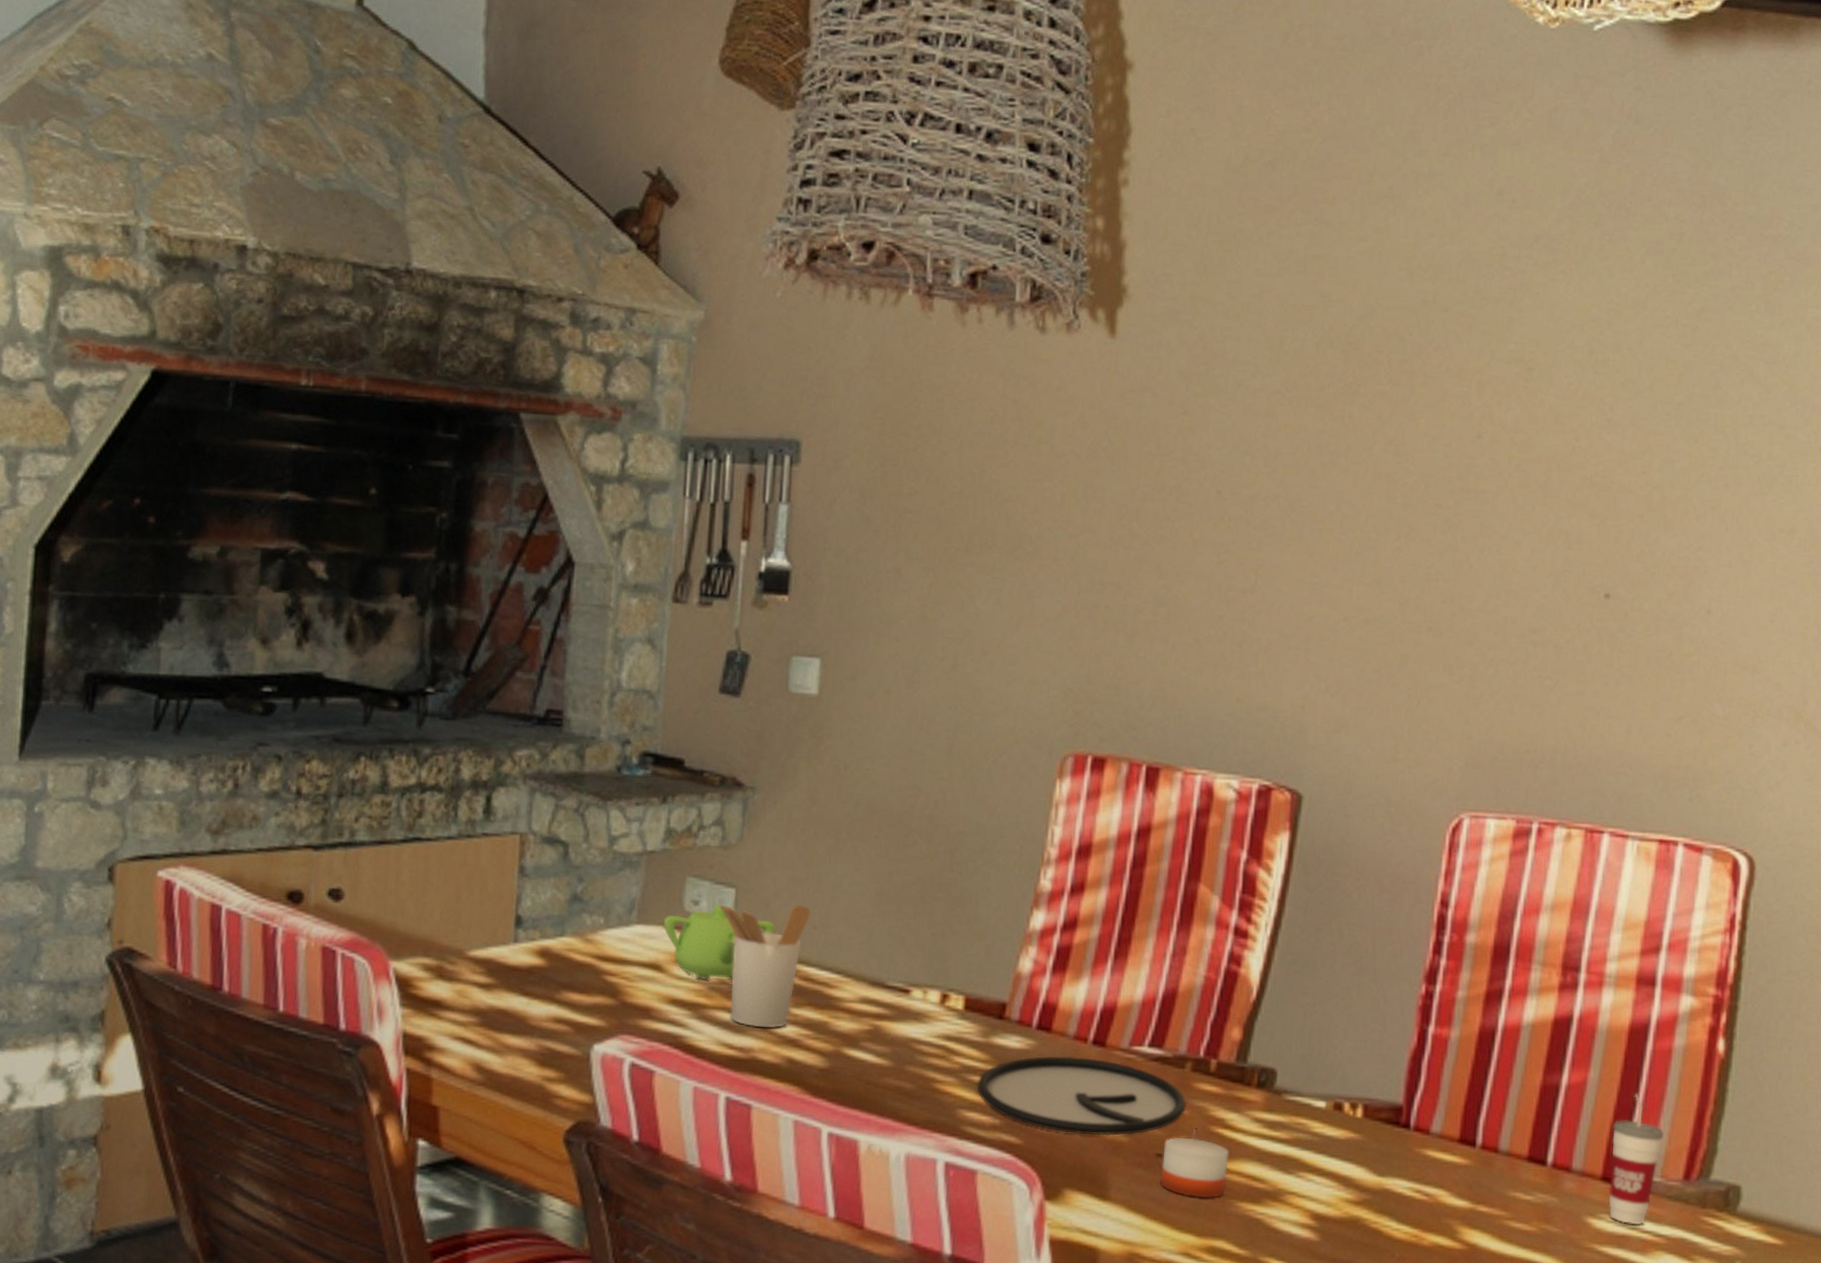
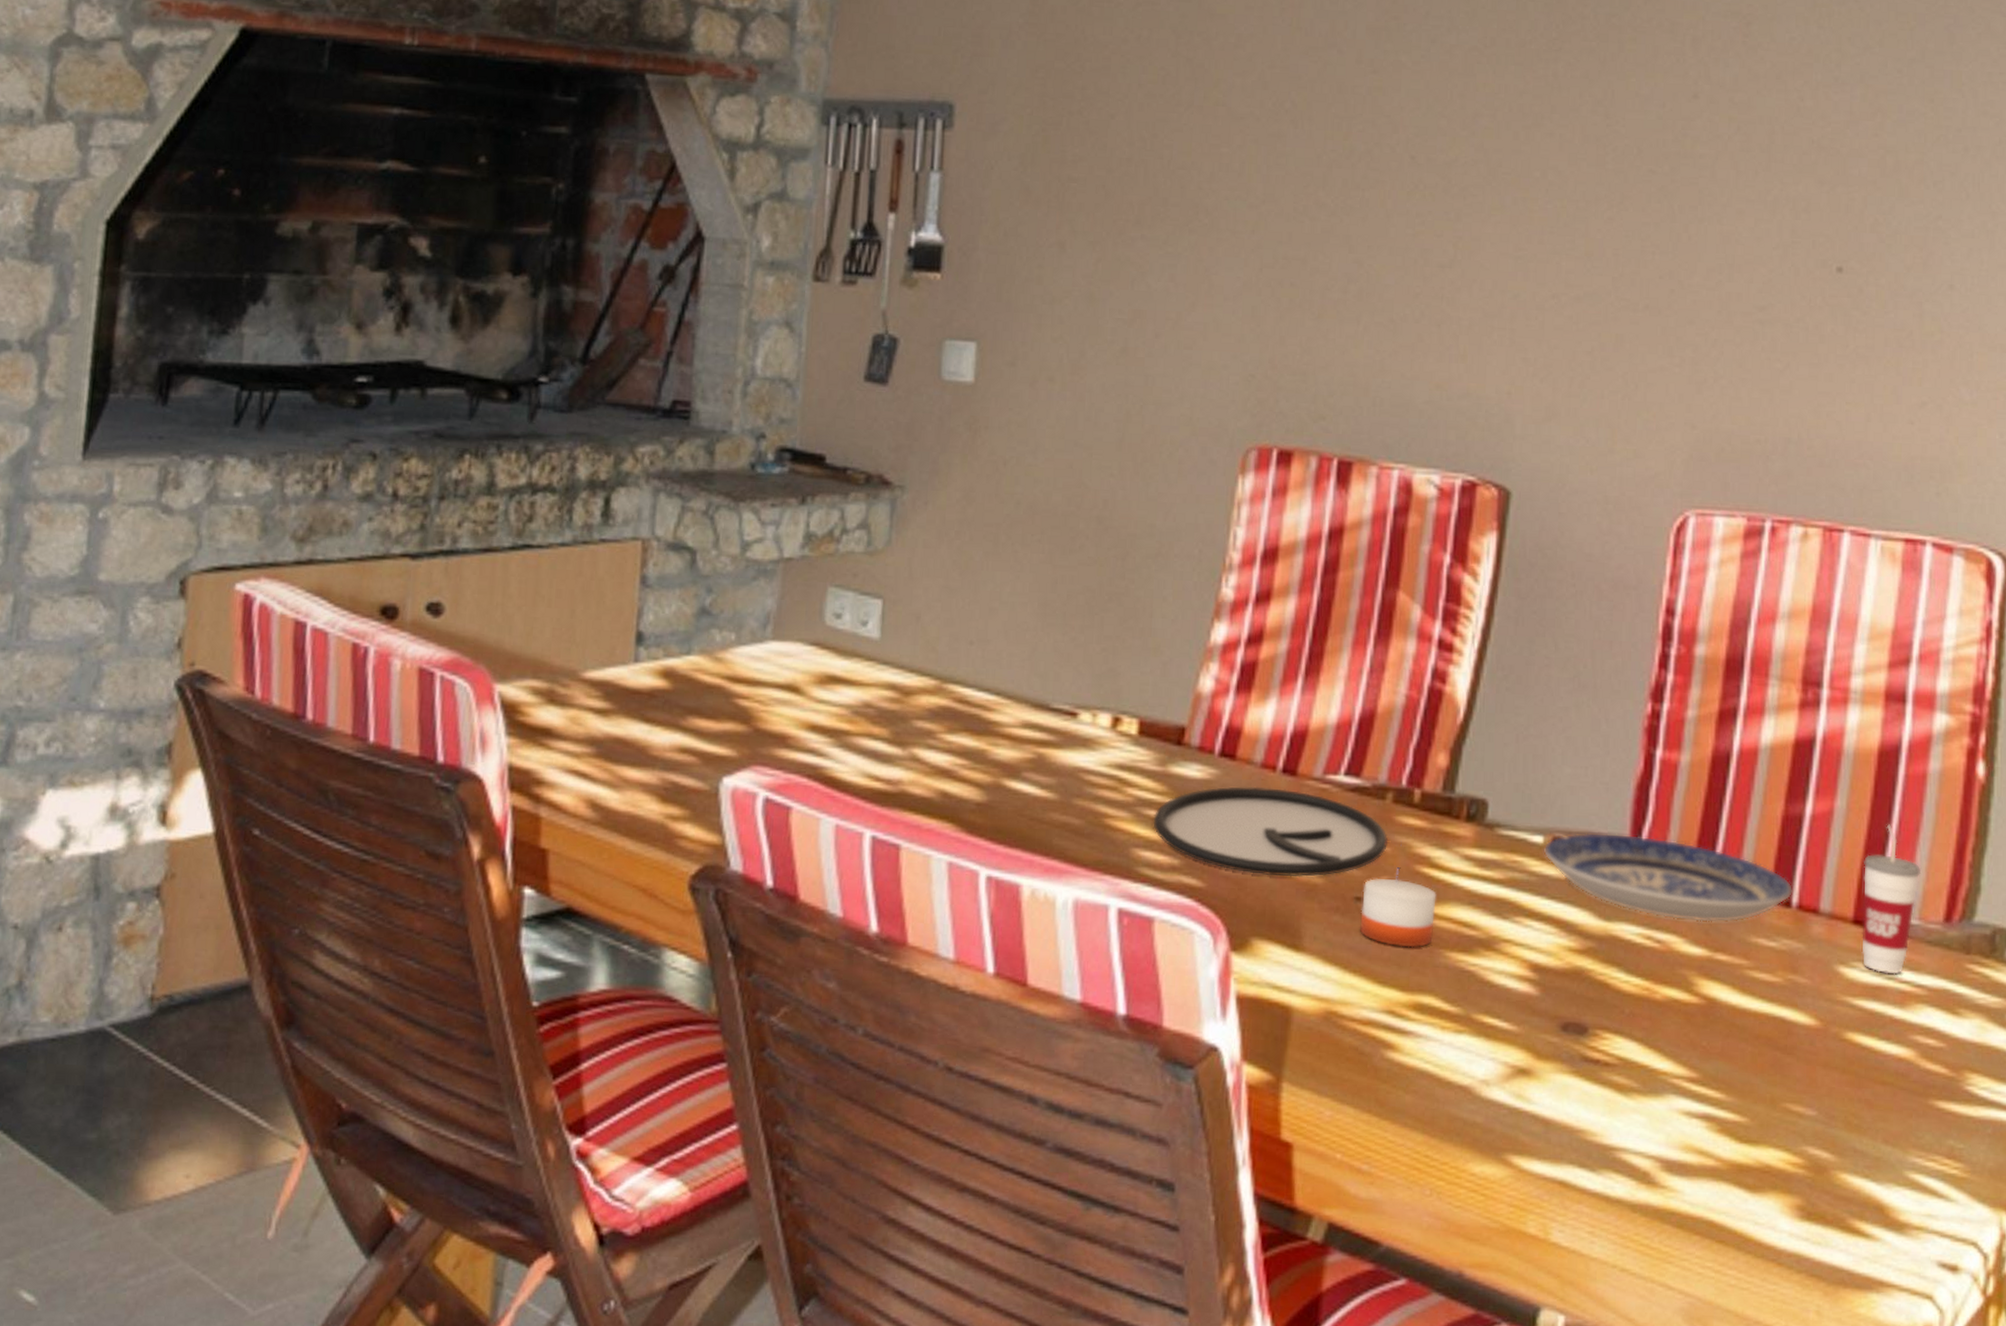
teapot: present [663,904,775,982] -> none [801,617,927,705]
utensil holder: present [720,904,811,1029] -> none [865,617,967,758]
plate: none [1325,1098,1549,1179] -> present [1543,832,1794,923]

